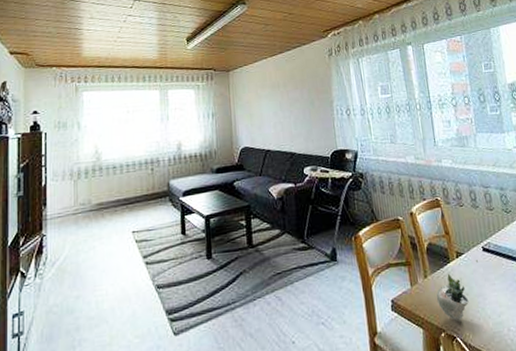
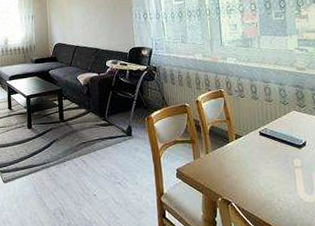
succulent plant: present [436,260,478,321] -> none [215,142,255,189]

